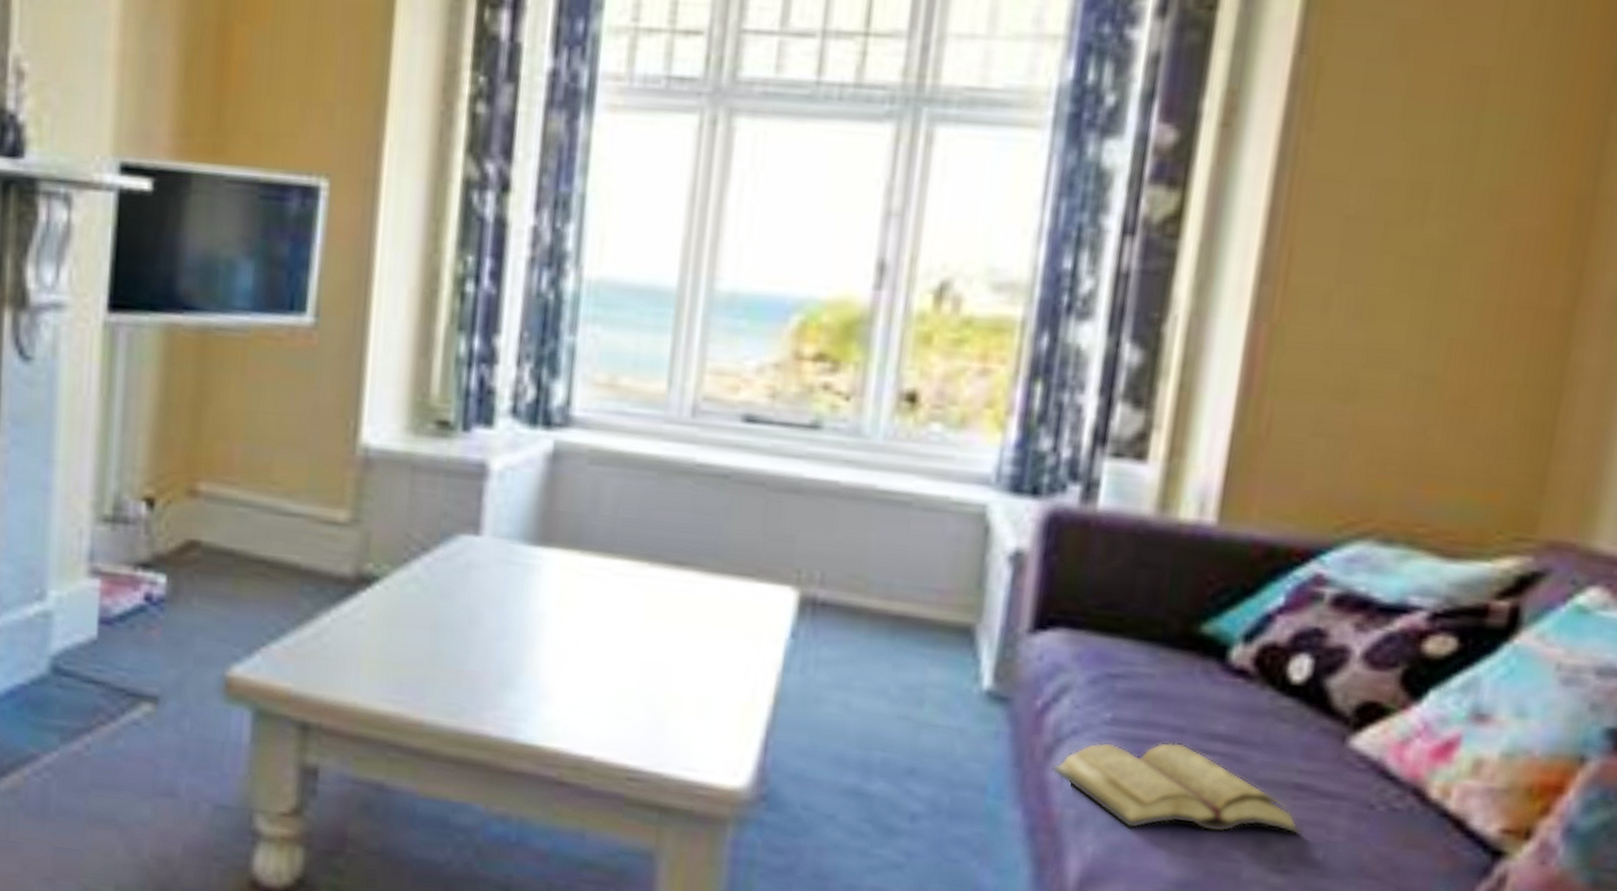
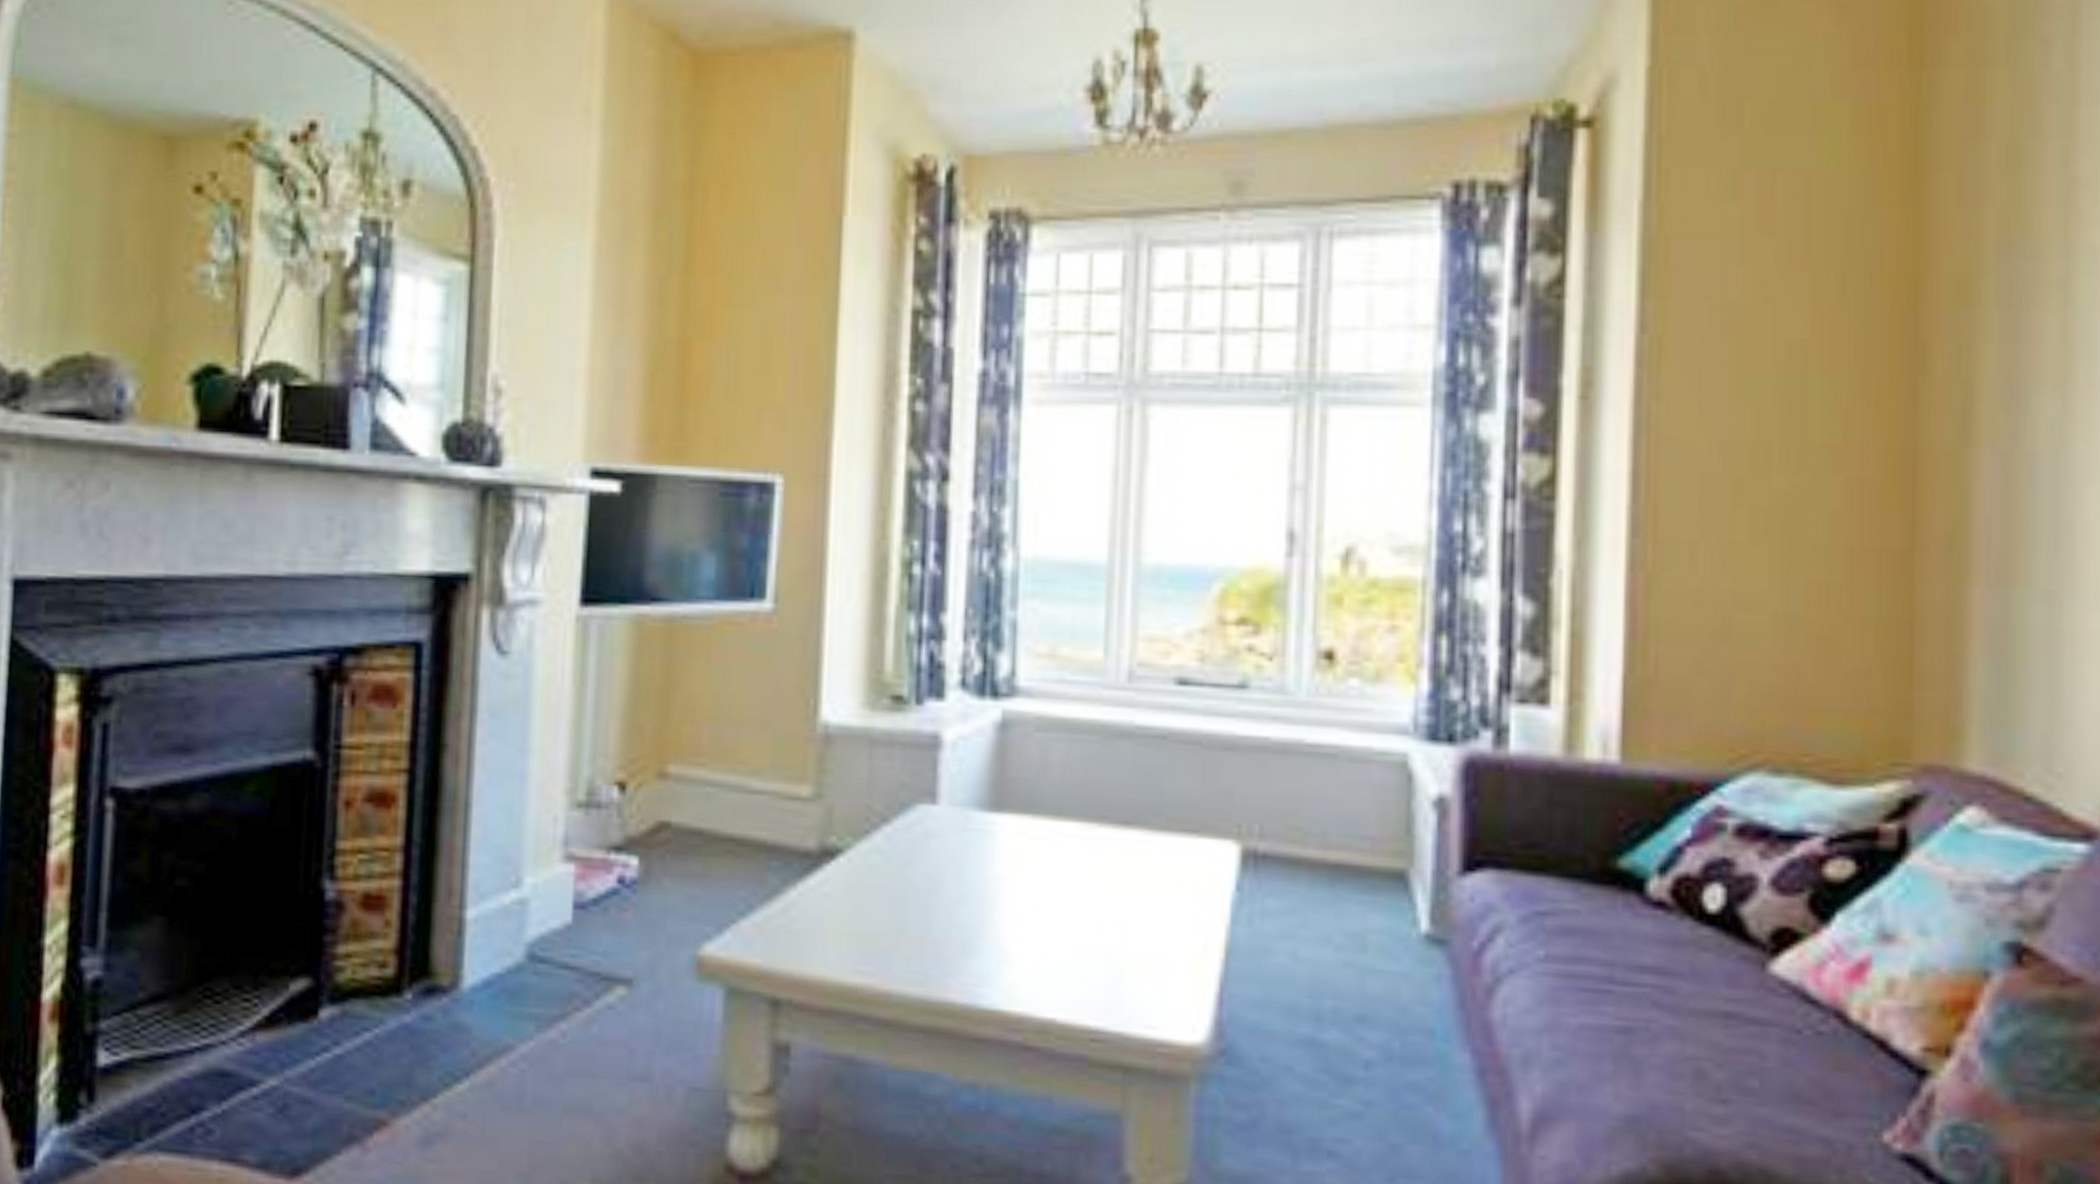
diary: present [1051,741,1305,836] -> none [1493,976,1739,1066]

